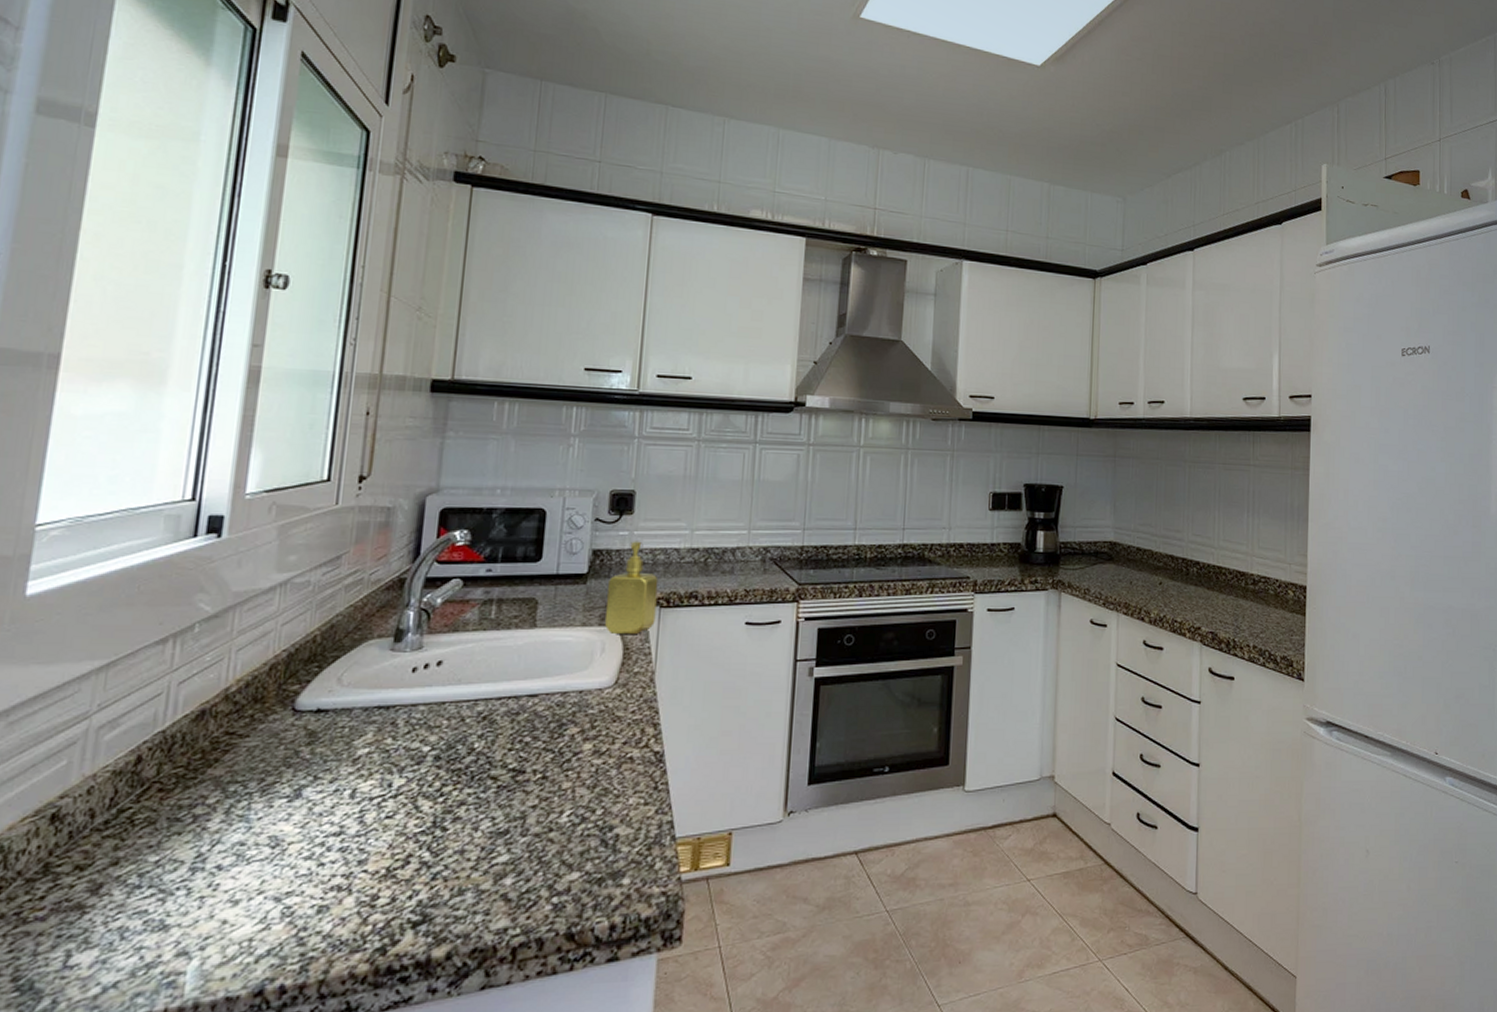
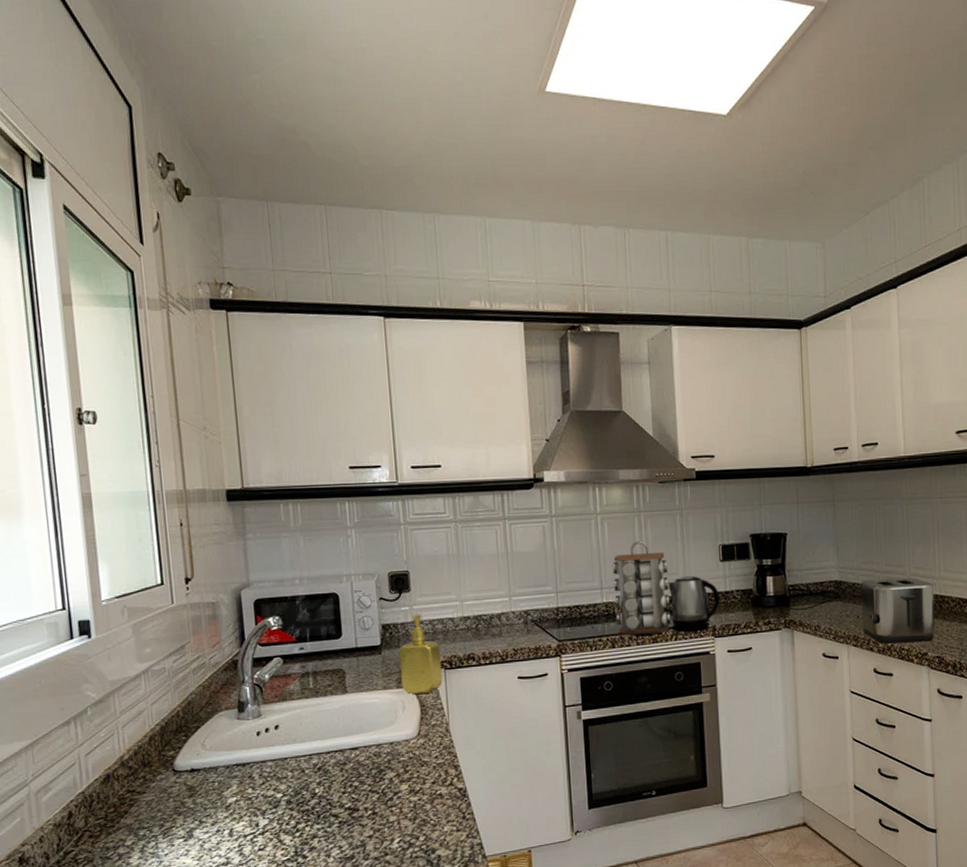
spice rack: none [867,480,932,585] -> present [612,540,671,636]
kettle: none [929,522,985,585] -> present [668,575,720,632]
toaster: none [1134,543,1212,615] -> present [861,577,935,644]

